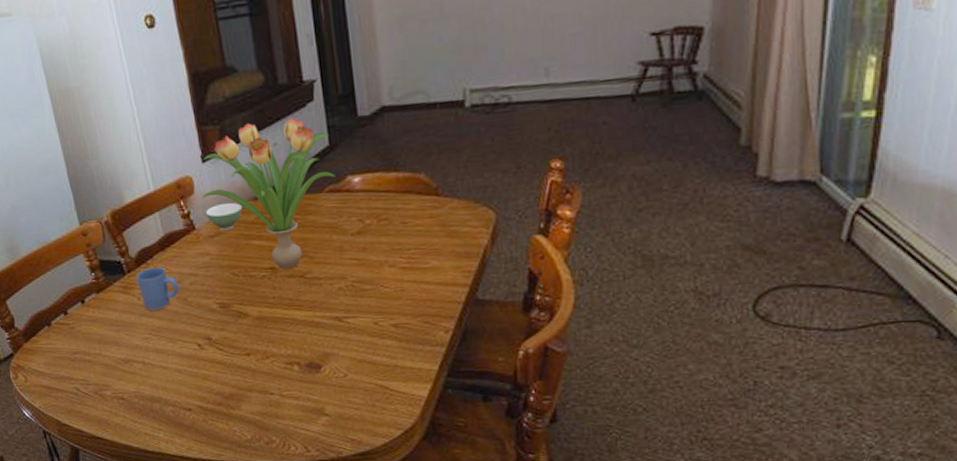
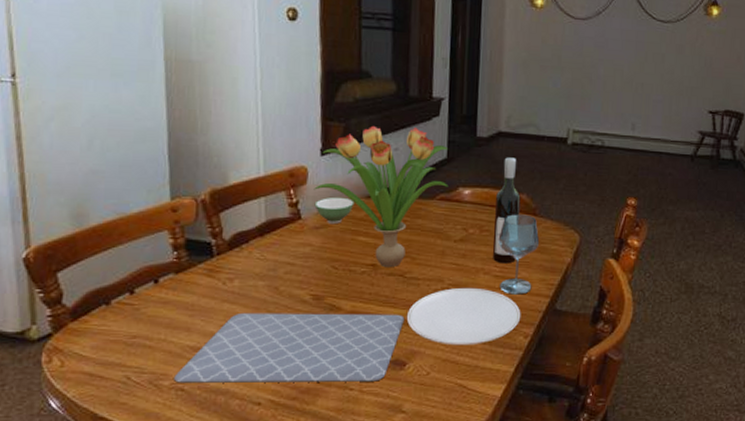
placemat: none [114,316,313,393] -> present [174,312,405,383]
mug: present [136,267,179,310] -> none [225,252,272,297]
plate: none [313,282,438,346] -> present [406,287,521,346]
bottle: none [390,133,423,254] -> present [492,157,521,264]
wine glass: none [399,196,448,287] -> present [498,214,540,295]

